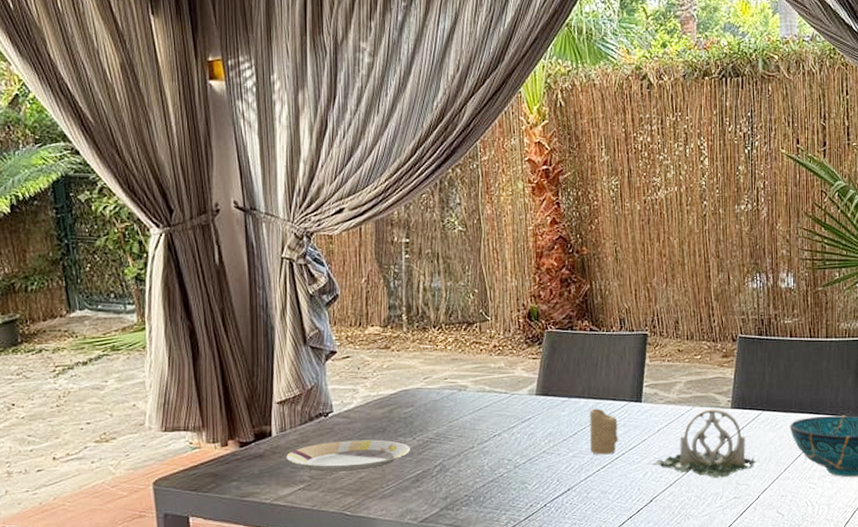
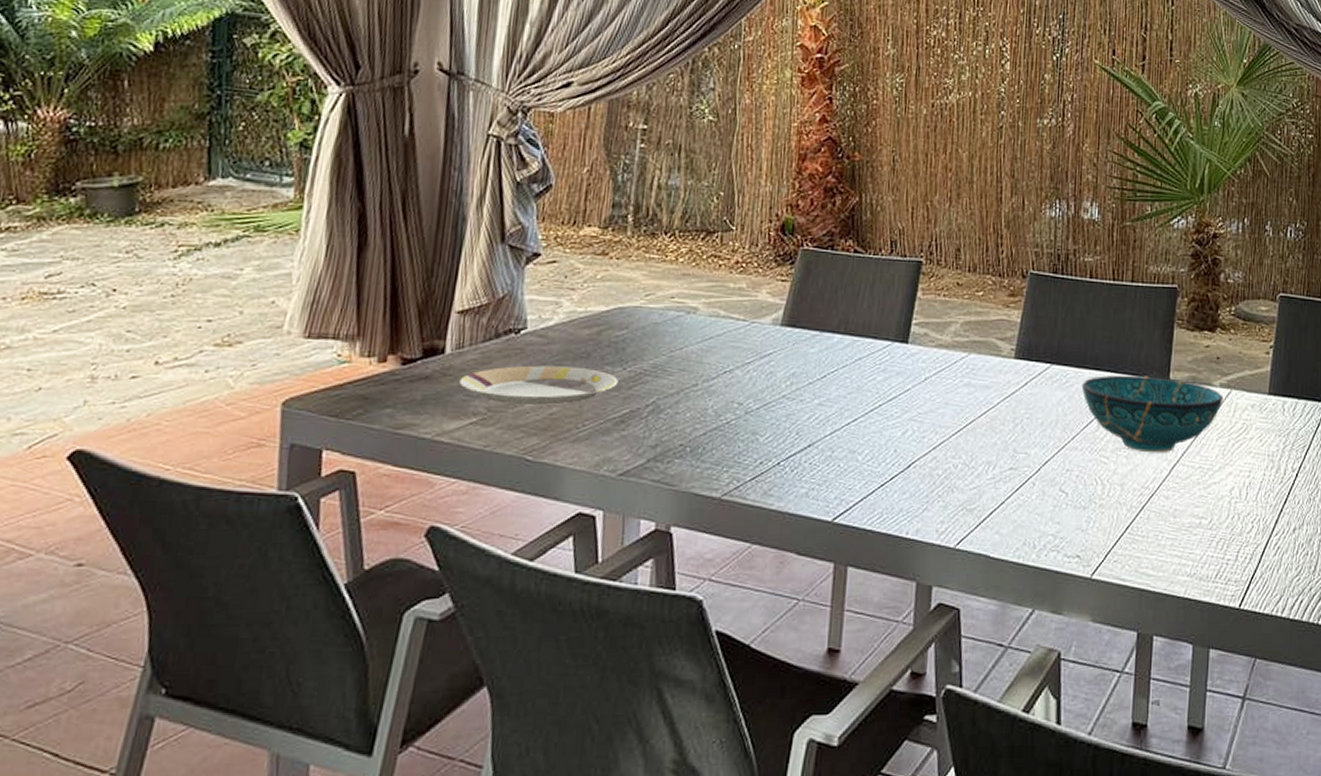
candle: present [590,408,619,455] -> none [841,347,877,405]
plant pot: present [653,408,760,480] -> none [915,356,1044,445]

